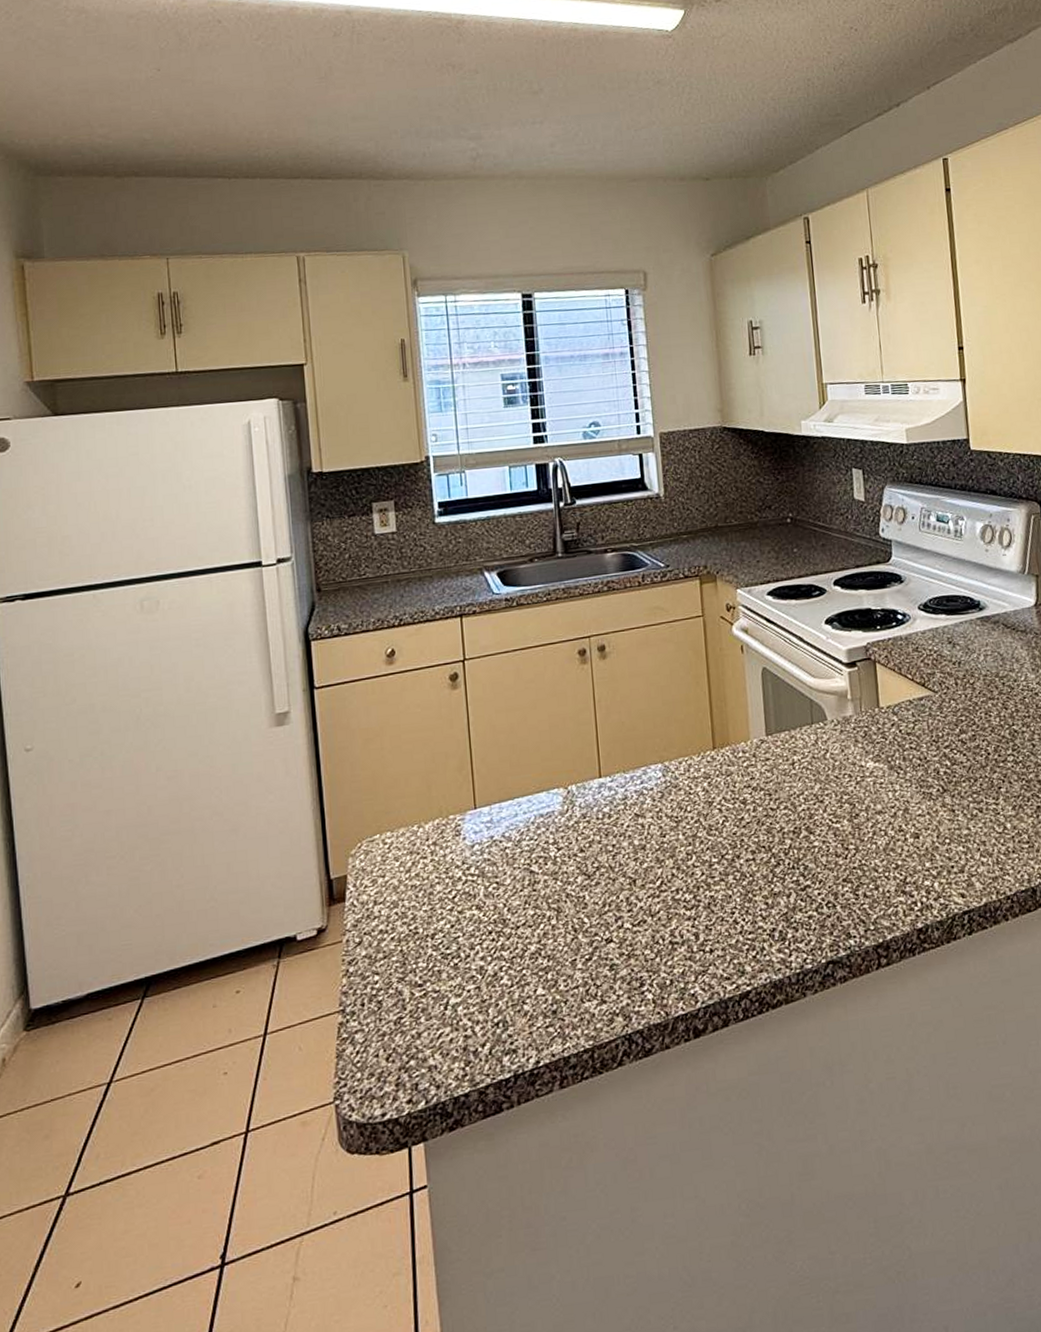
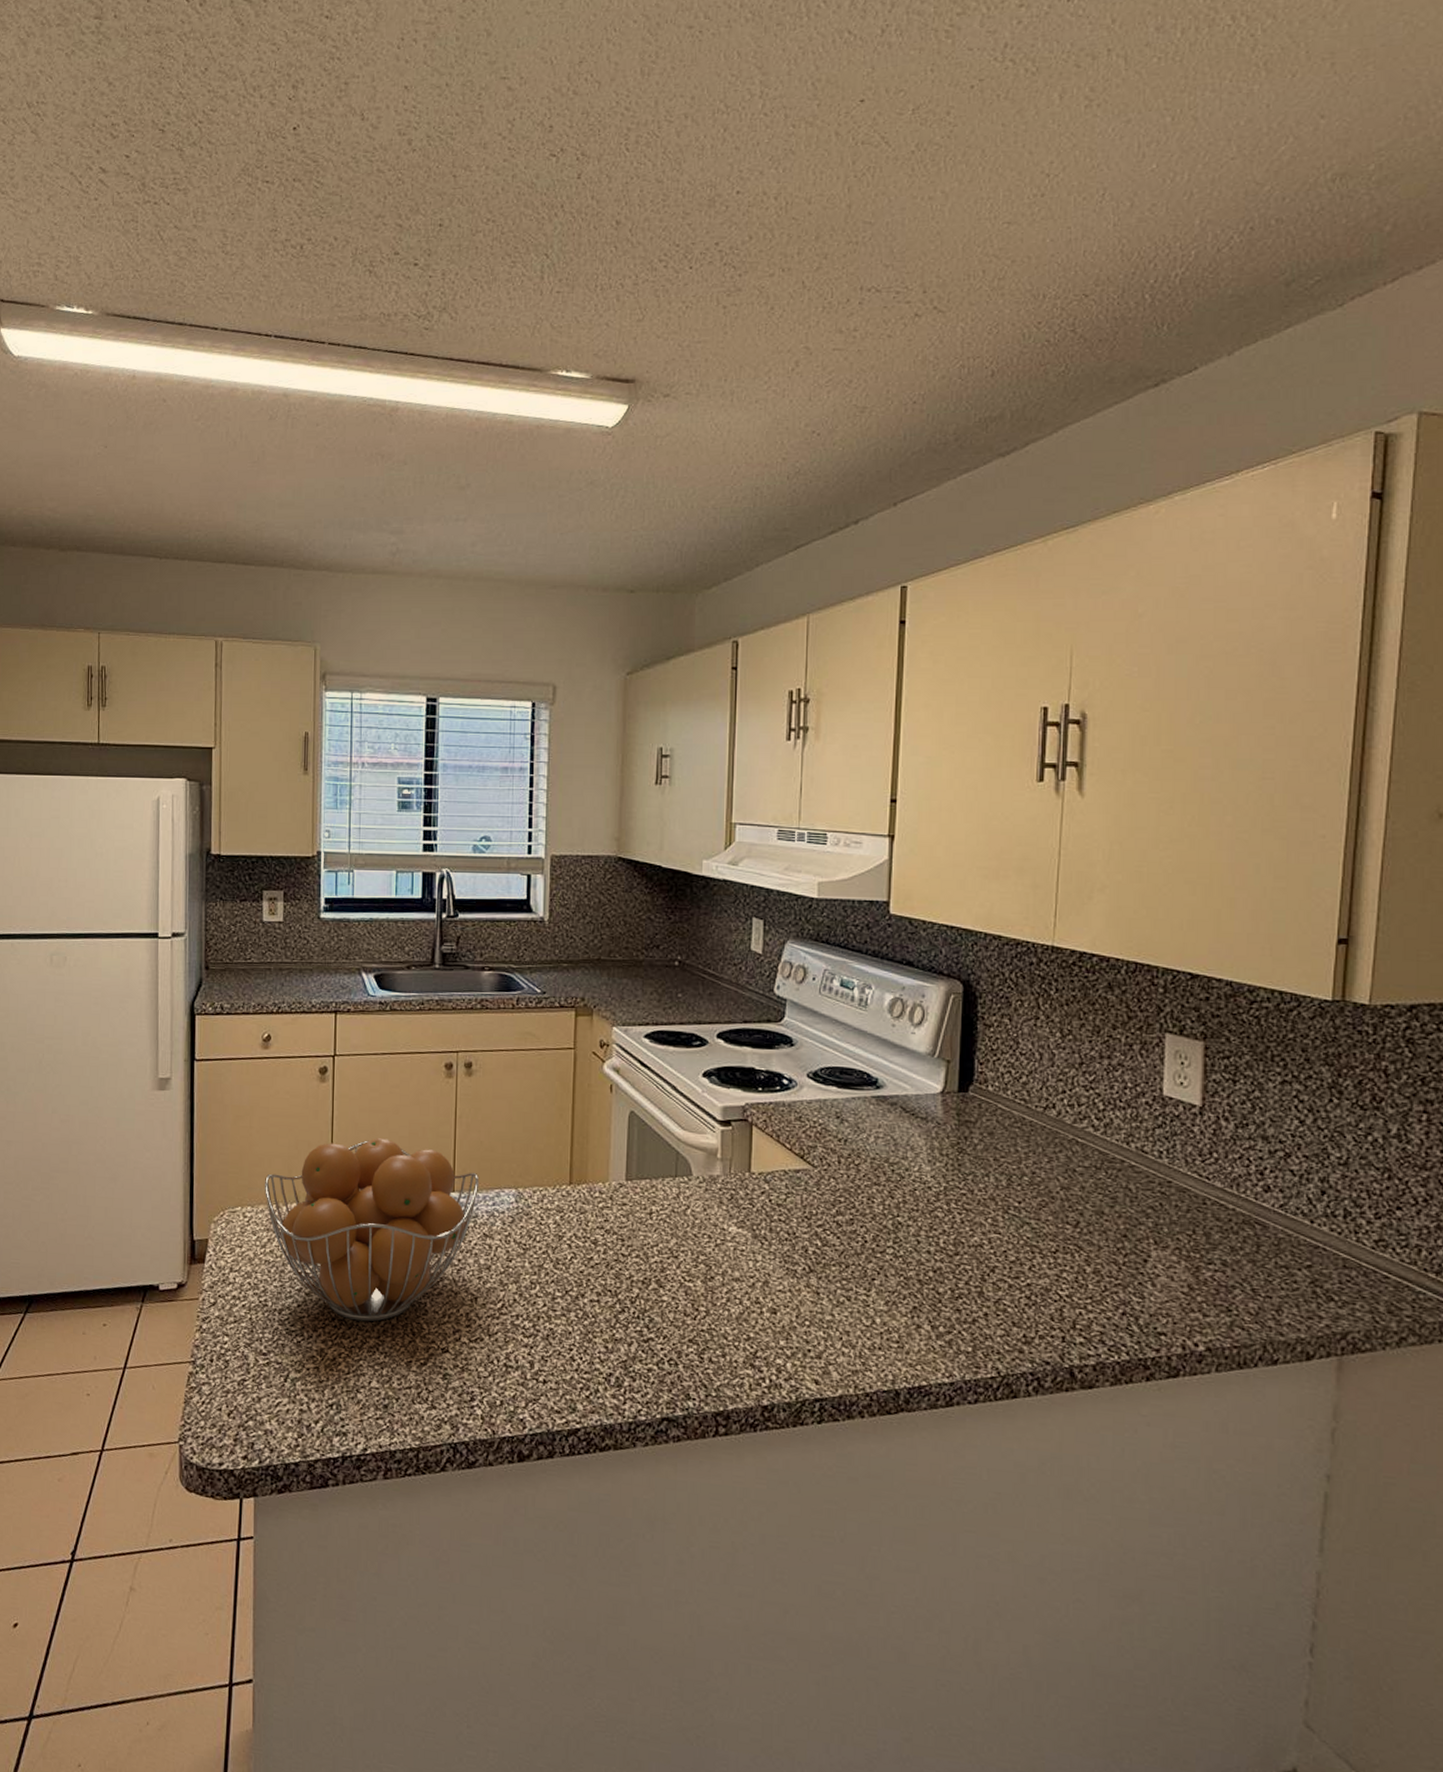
fruit basket: none [402,736,626,930] -> present [264,1138,480,1322]

